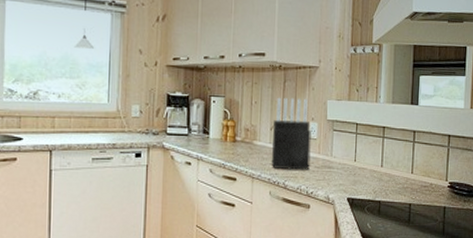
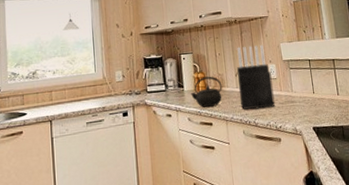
kettle: none [217,125,254,161] -> present [191,76,222,108]

